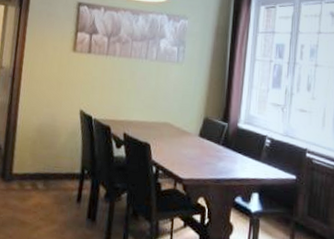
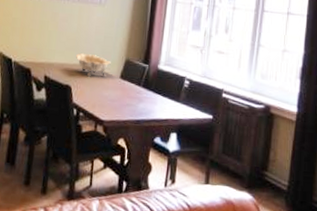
decorative bowl: none [154,111,190,135] -> present [76,53,111,77]

